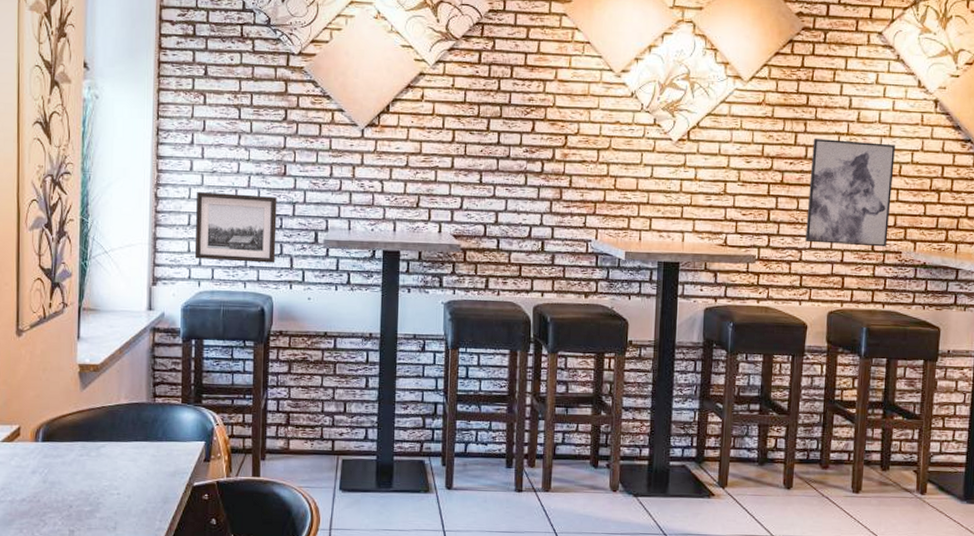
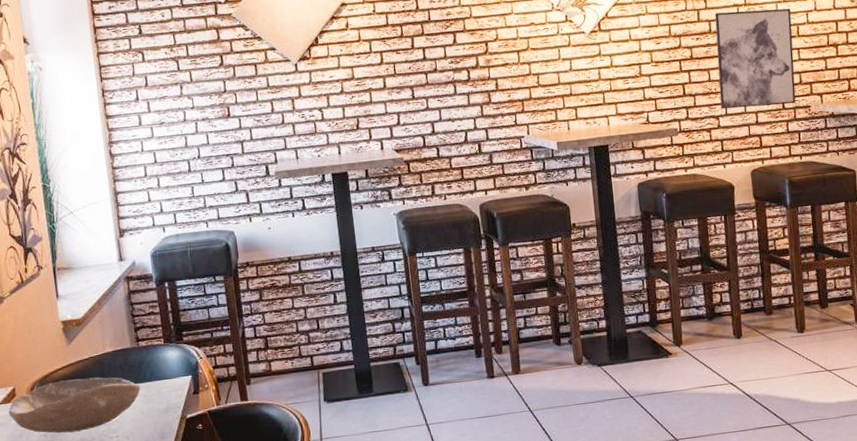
bowl: none [9,426,150,483] -> present [8,377,140,433]
wall art: present [194,191,277,263] -> none [149,138,233,207]

